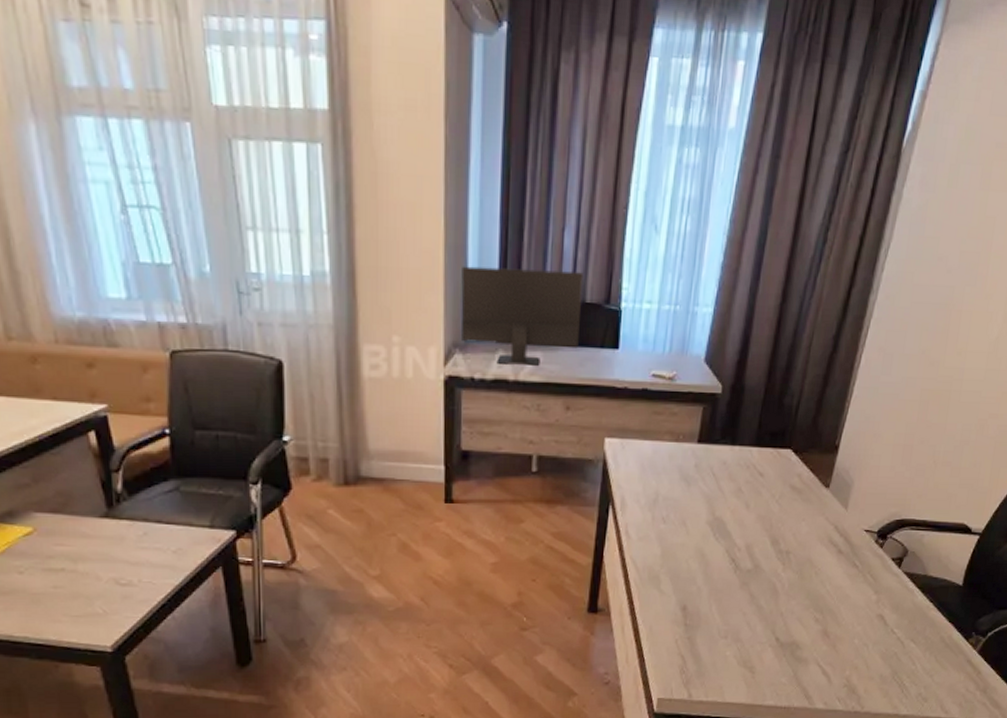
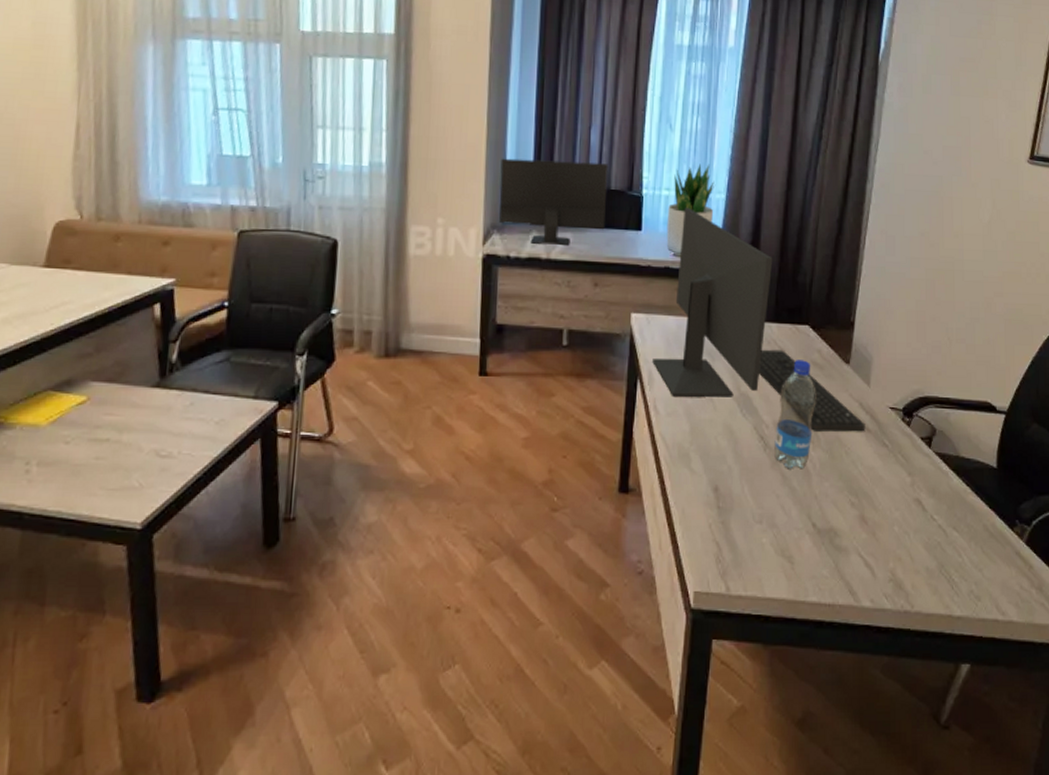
computer monitor: none [626,323,760,522] -> present [652,208,773,397]
planter: none [645,272,703,375] -> present [666,163,716,254]
computer keyboard: none [735,474,838,554] -> present [759,349,866,432]
bottle: none [744,484,792,589] -> present [774,360,816,469]

